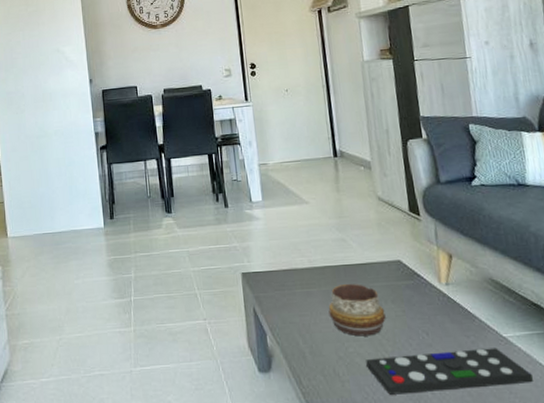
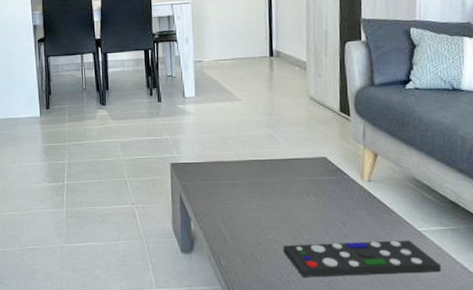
decorative bowl: present [328,284,386,337] -> none [251,177,306,225]

